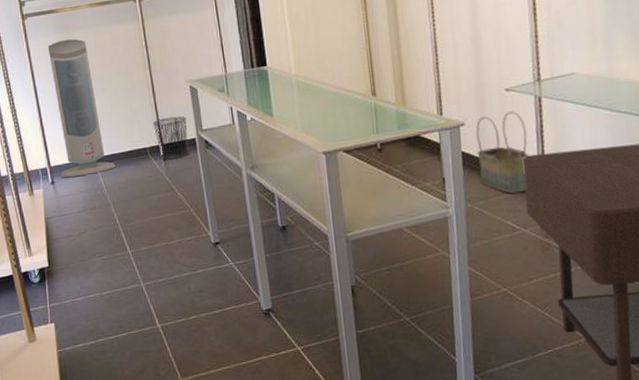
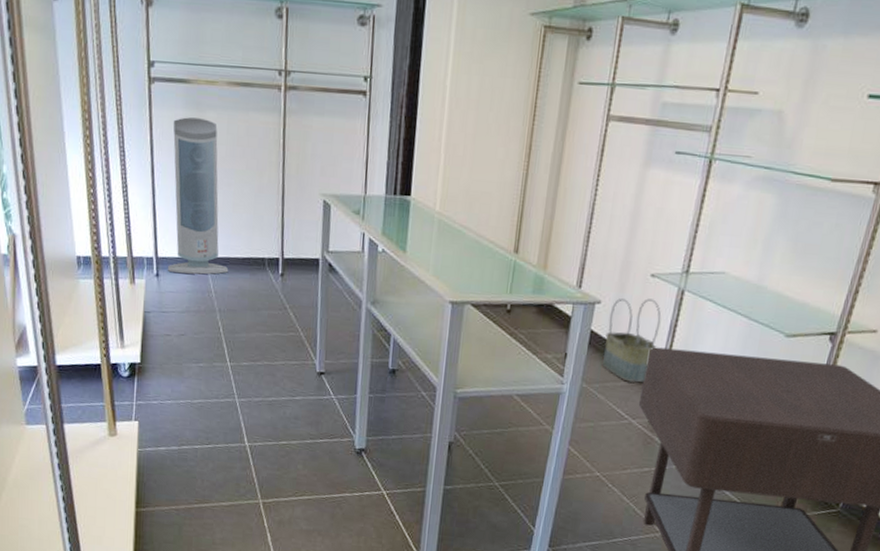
waste bin: present [152,116,189,160] -> none [276,229,314,277]

